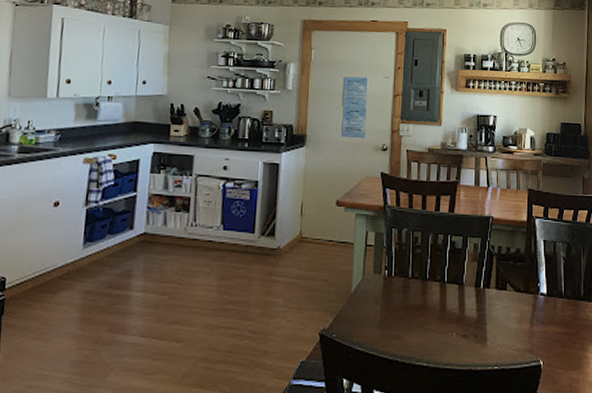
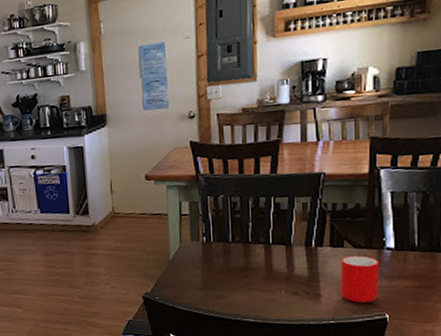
cup: none [503,300,535,348] -> present [340,256,379,303]

